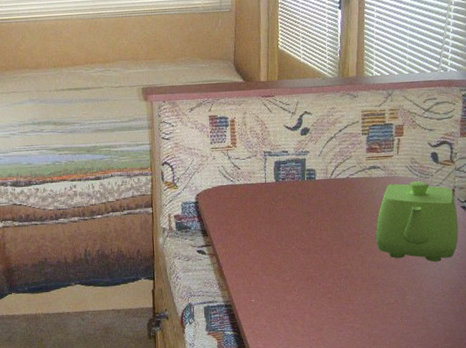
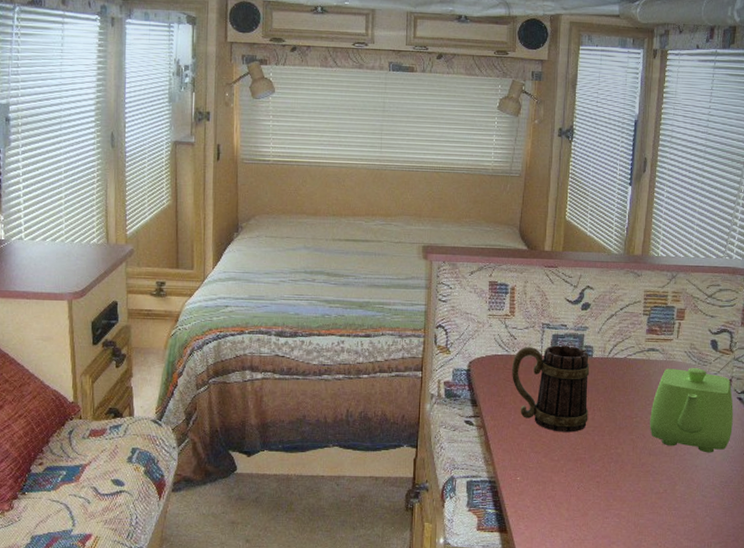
mug: none [238,170,316,254] -> present [512,345,590,433]

